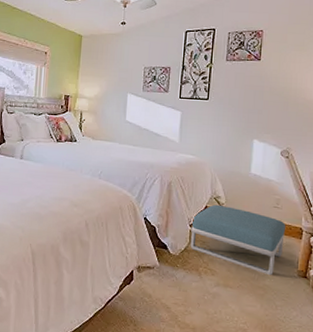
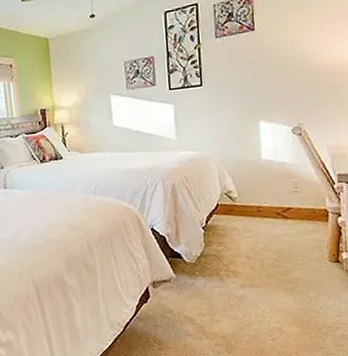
footstool: present [190,204,285,276] -> none [204,199,309,267]

